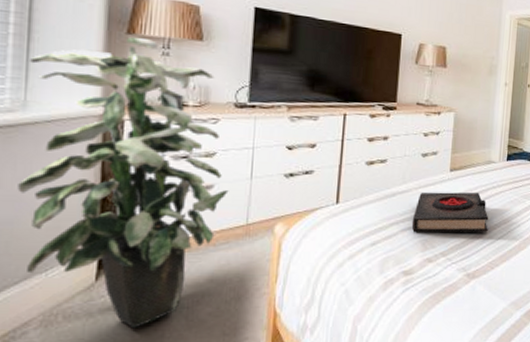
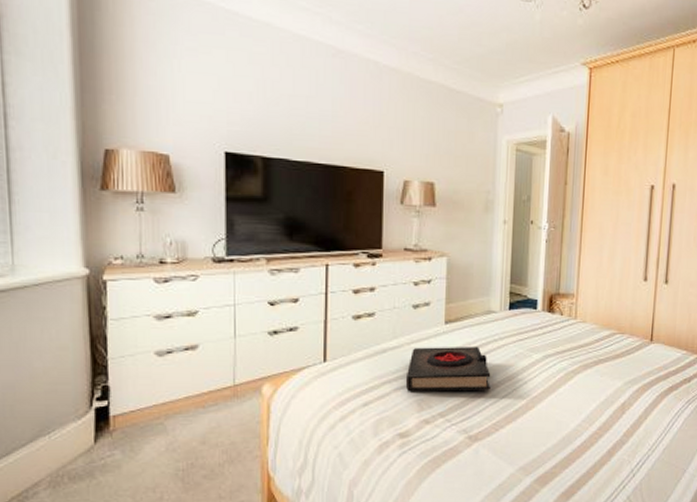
indoor plant: present [17,37,229,329] -> none [13,194,214,490]

